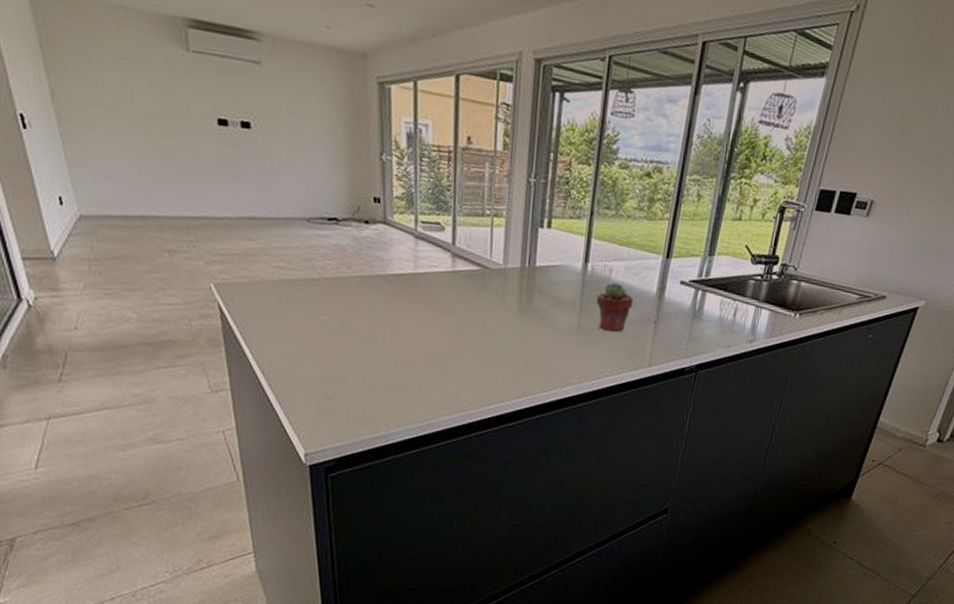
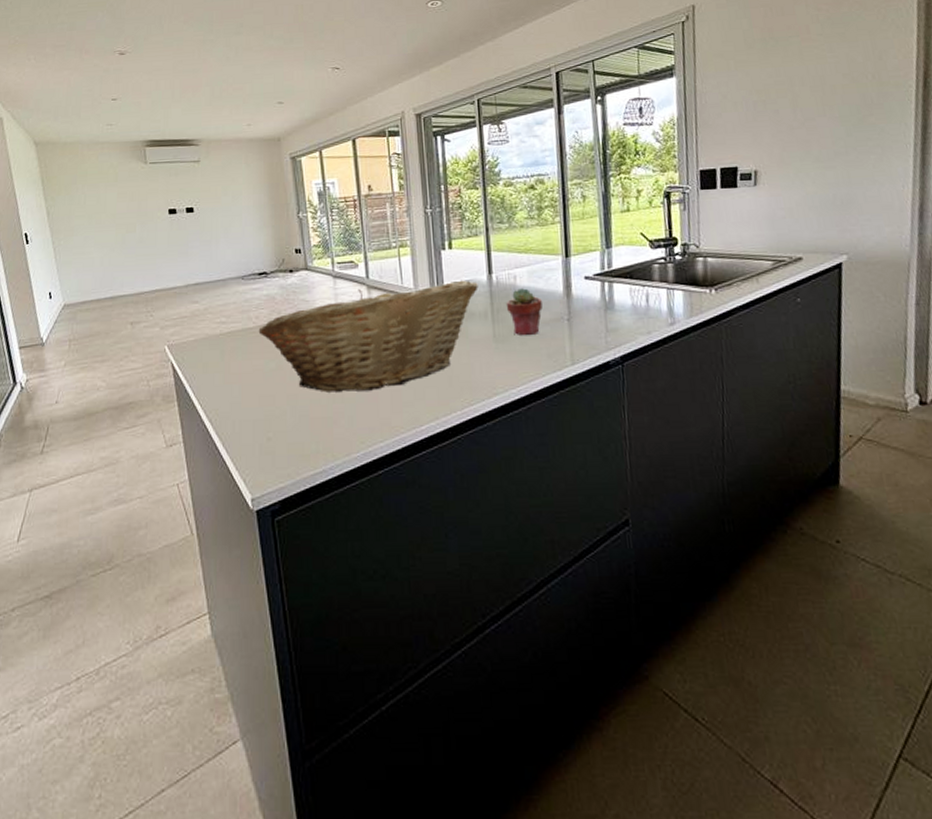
fruit basket: none [323,255,572,364] -> present [258,280,478,392]

